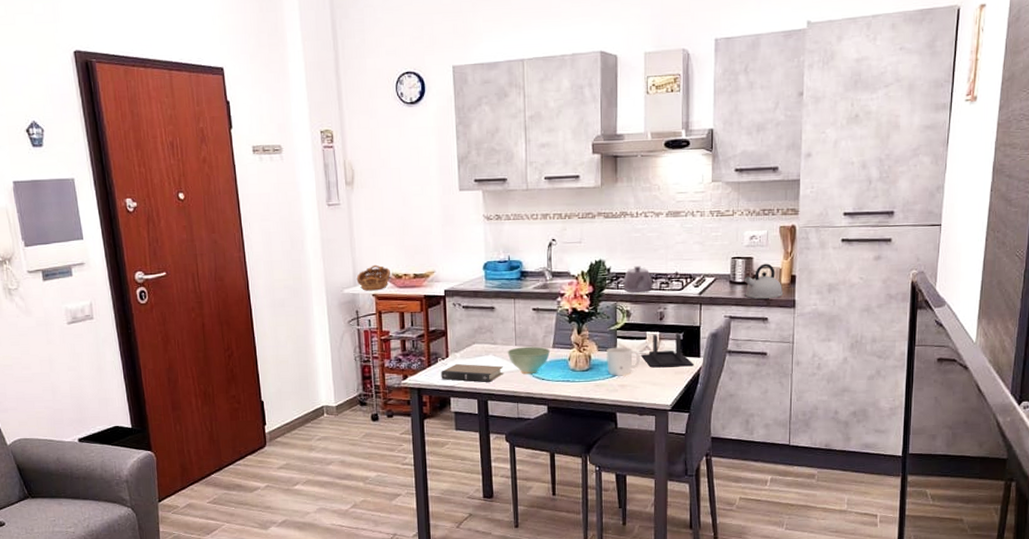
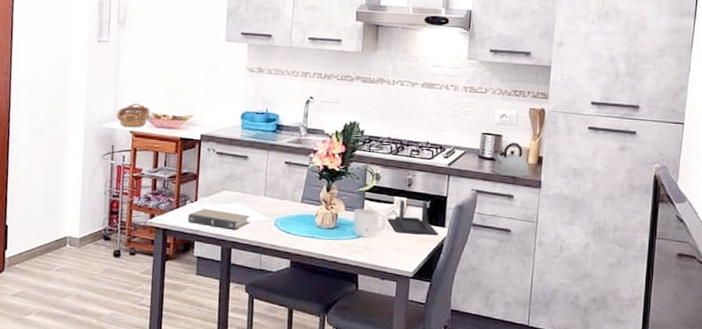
bowl: present [507,346,551,375] -> none [255,198,299,227]
teapot: present [623,266,653,294] -> none [375,131,404,158]

